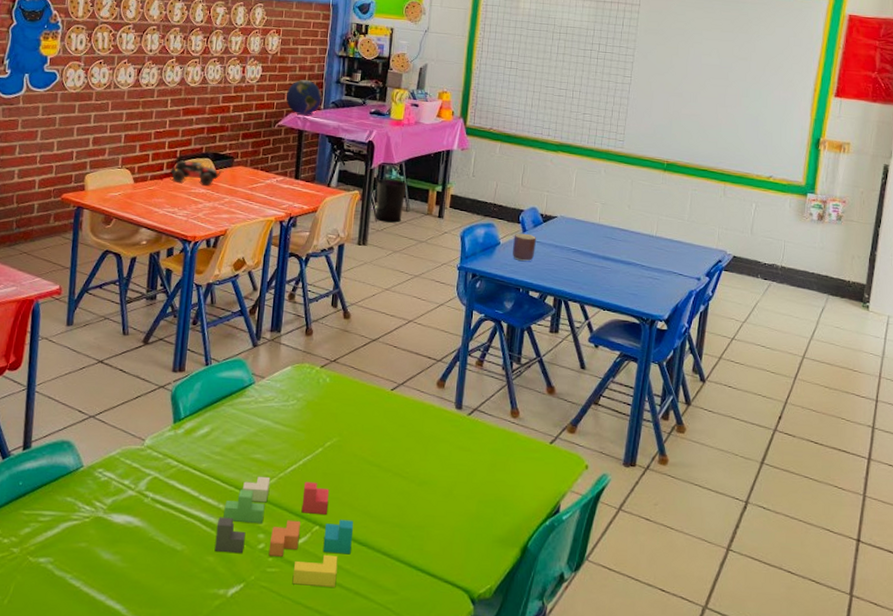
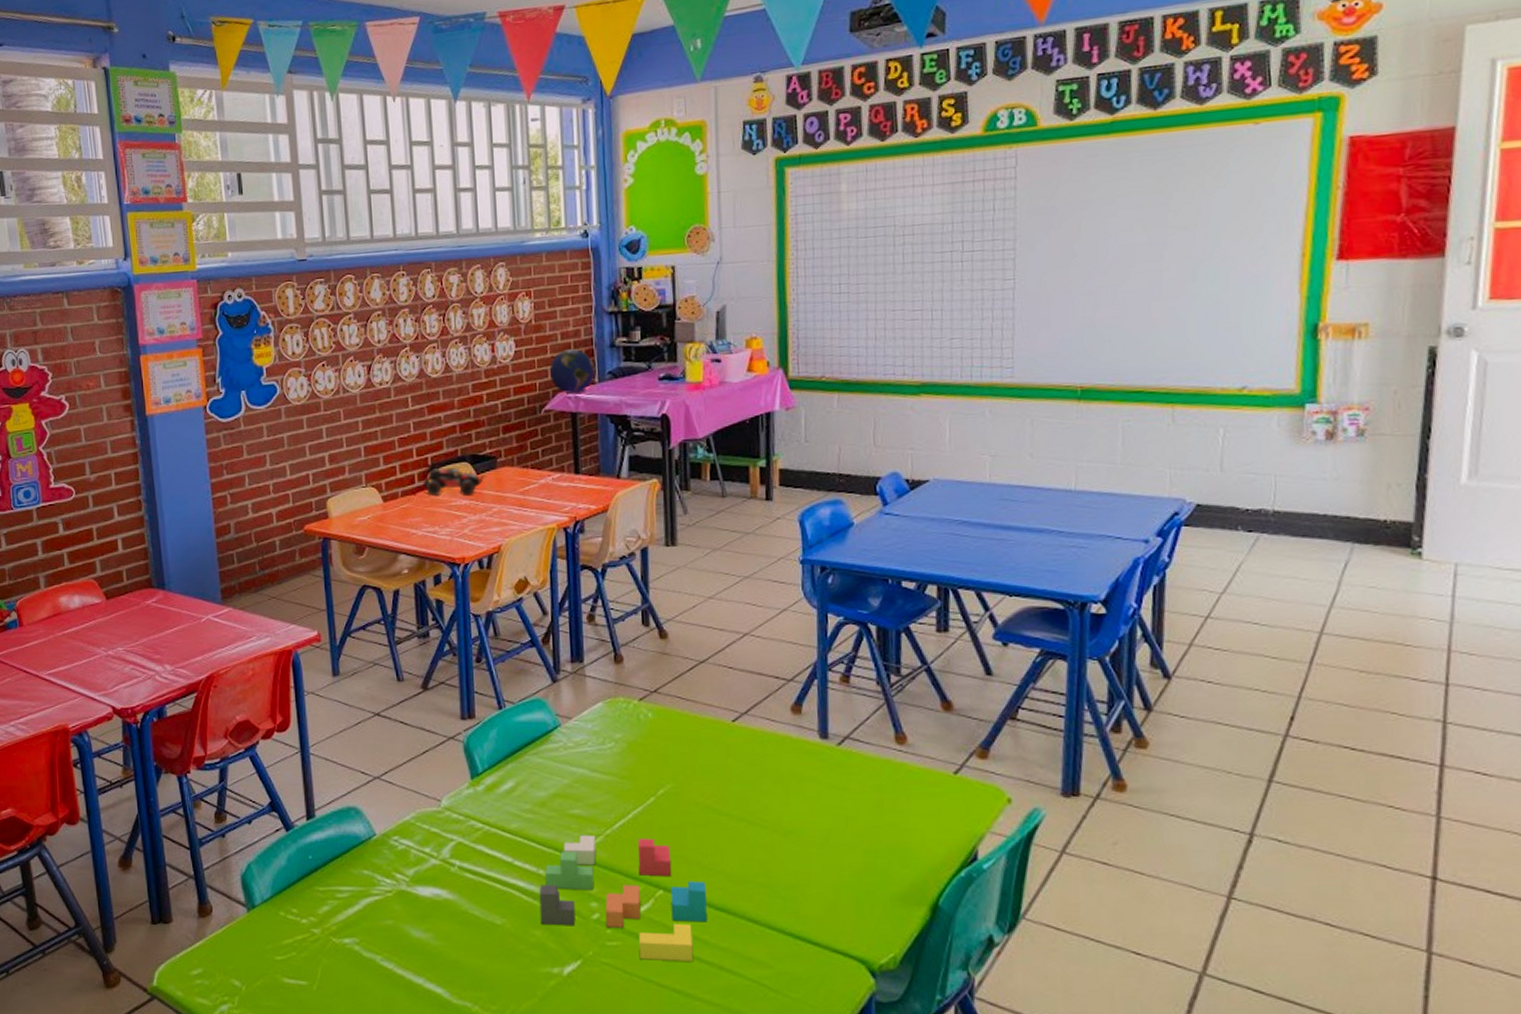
waste bin: present [376,179,408,223] -> none [678,459,720,514]
mug: present [513,233,537,262] -> none [871,507,904,544]

